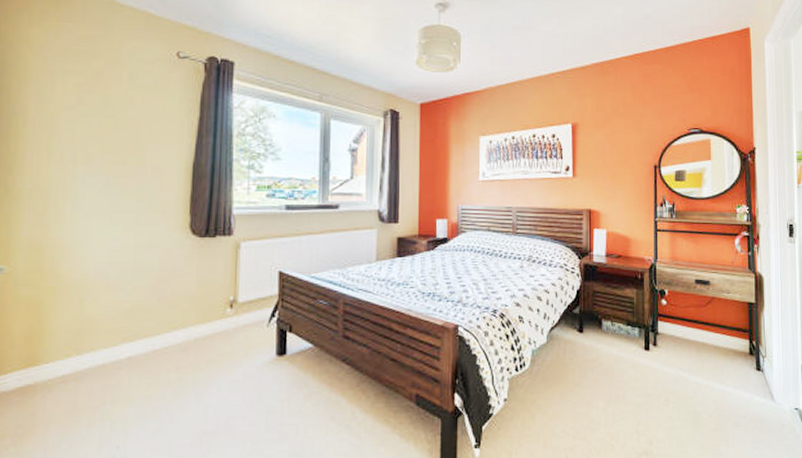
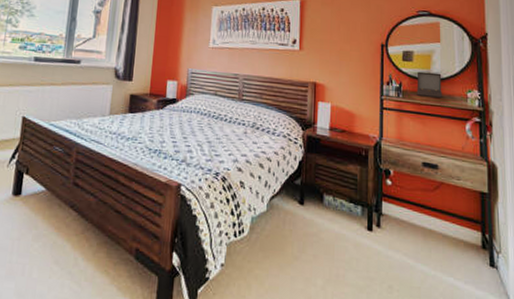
jewelry box: none [689,190,713,215] -> present [416,71,442,98]

